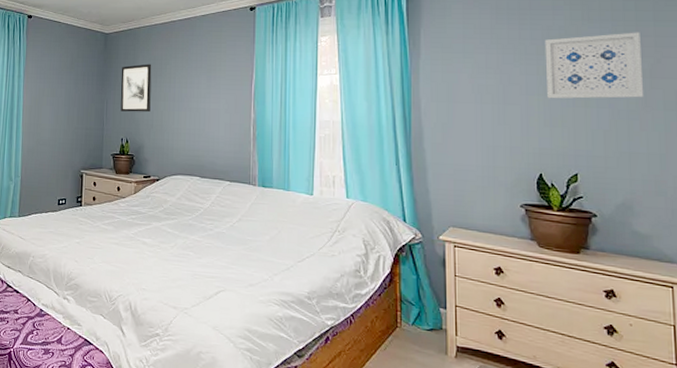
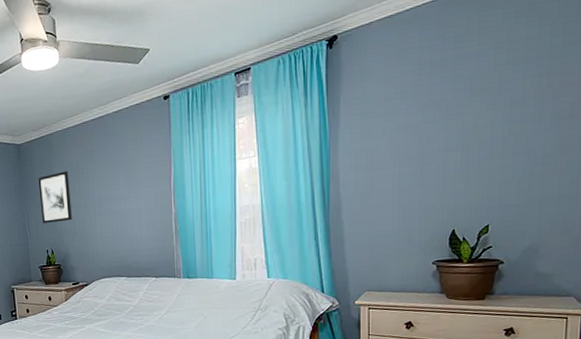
wall art: present [544,32,644,99] -> none [465,70,565,154]

